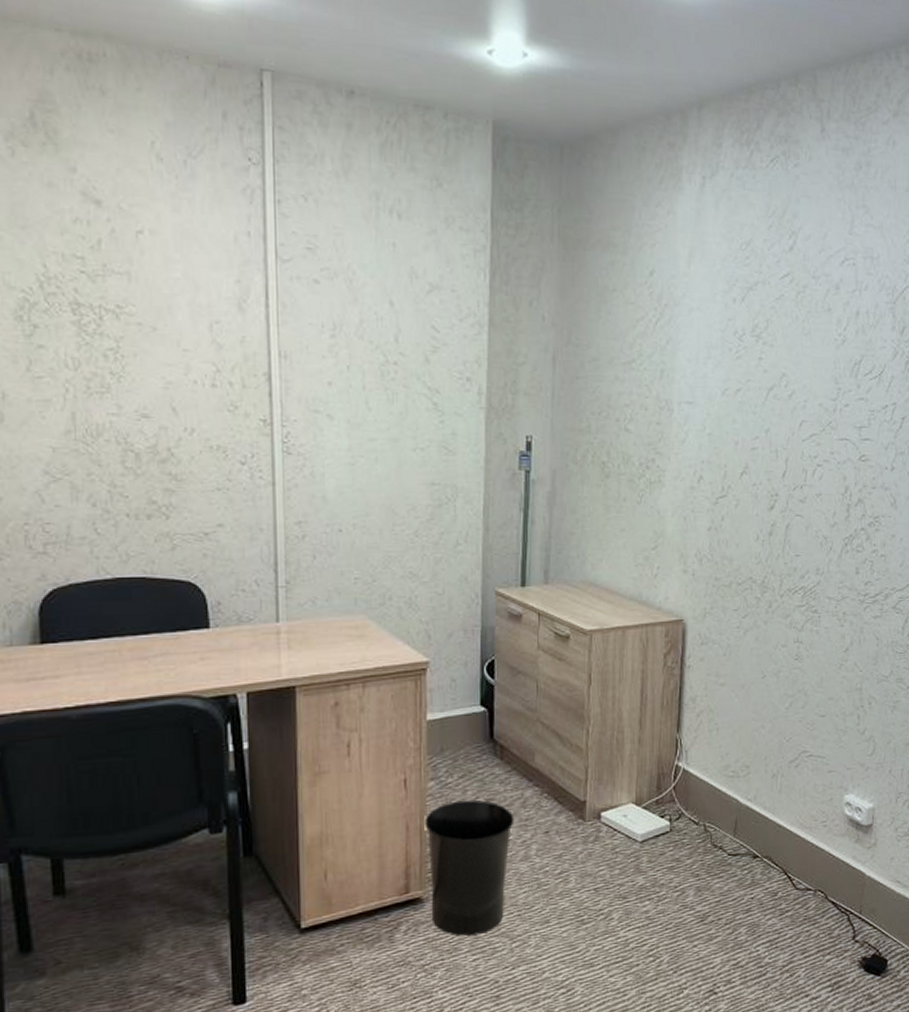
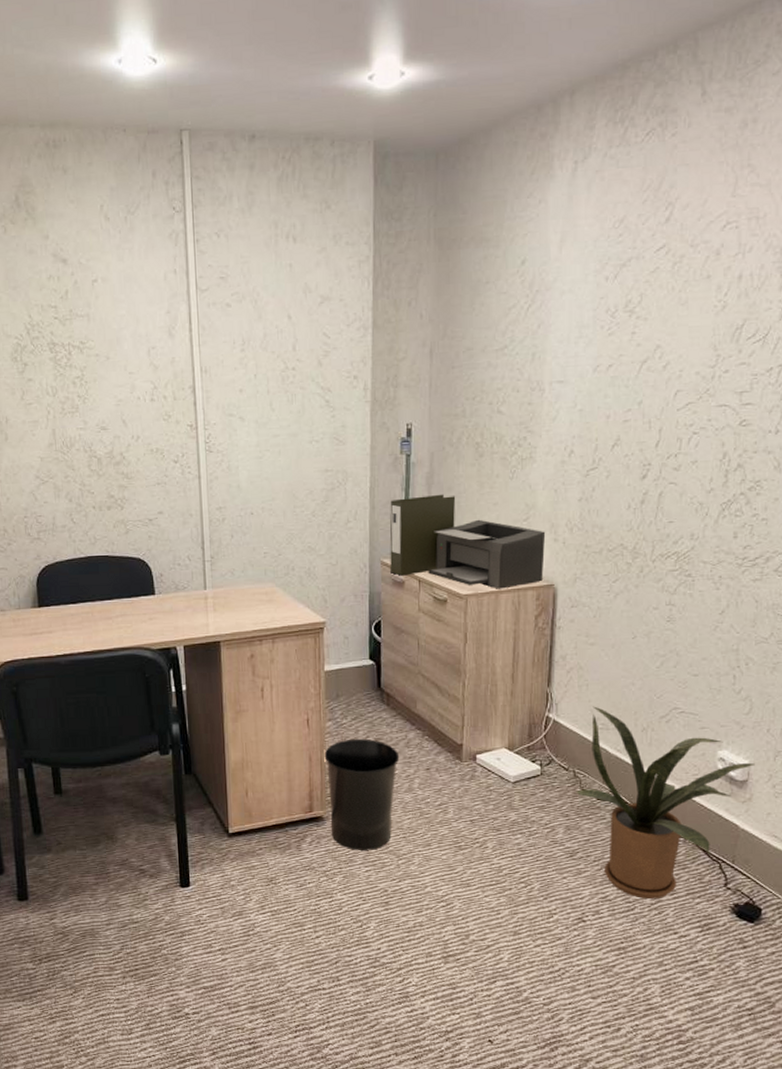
binder: none [505,516,580,608] -> present [390,494,456,576]
printer: none [549,546,675,624] -> present [428,519,546,589]
house plant: none [705,752,879,961] -> present [574,706,755,899]

